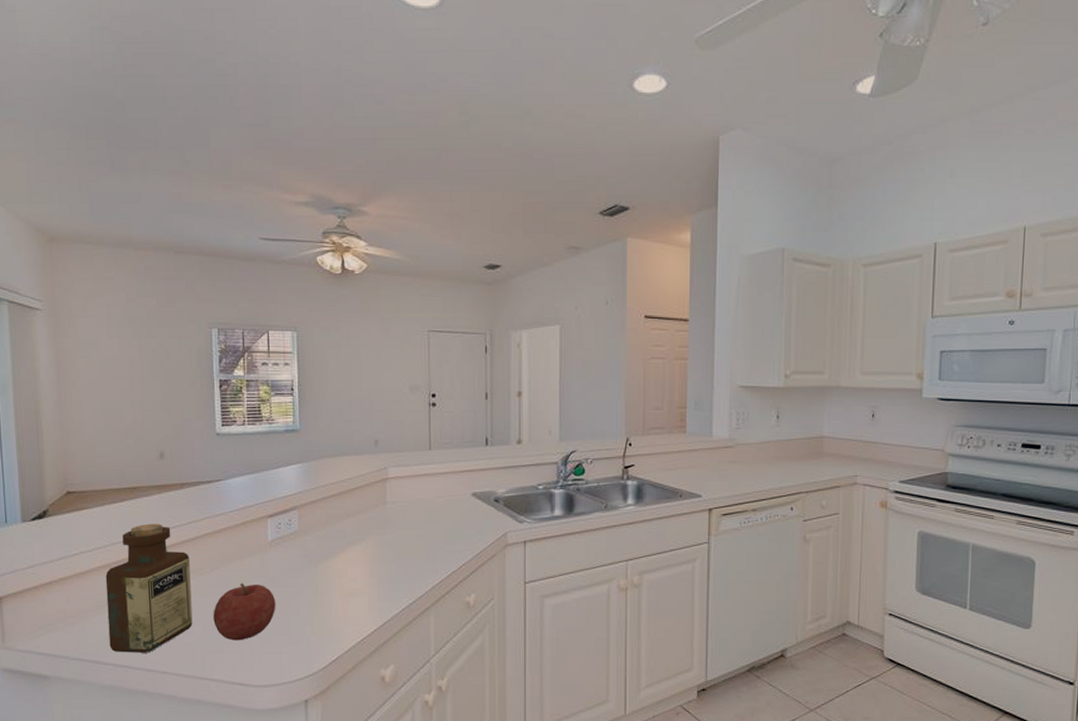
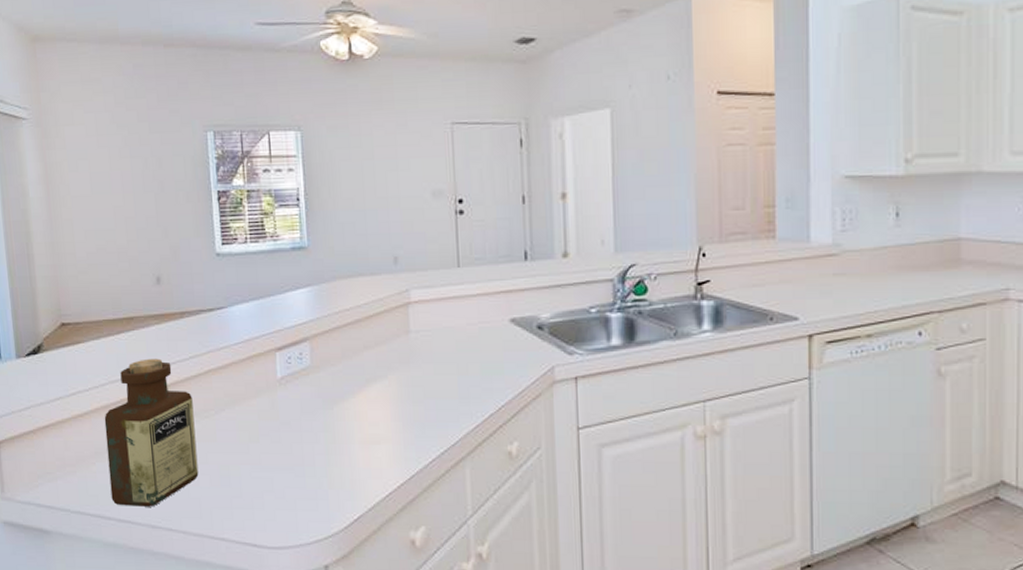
fruit: present [213,582,276,641] -> none [220,426,289,495]

